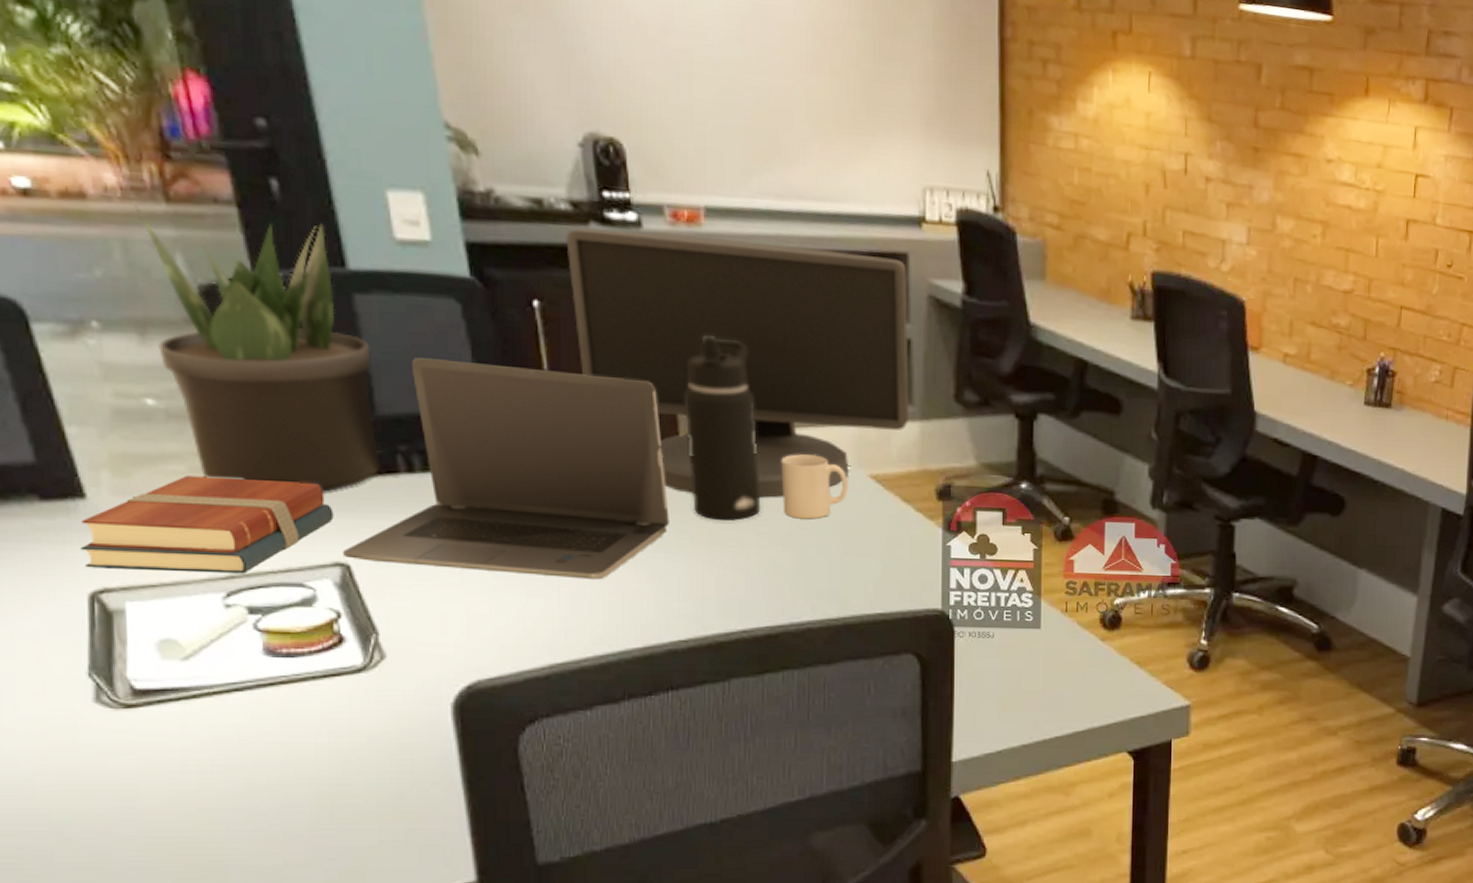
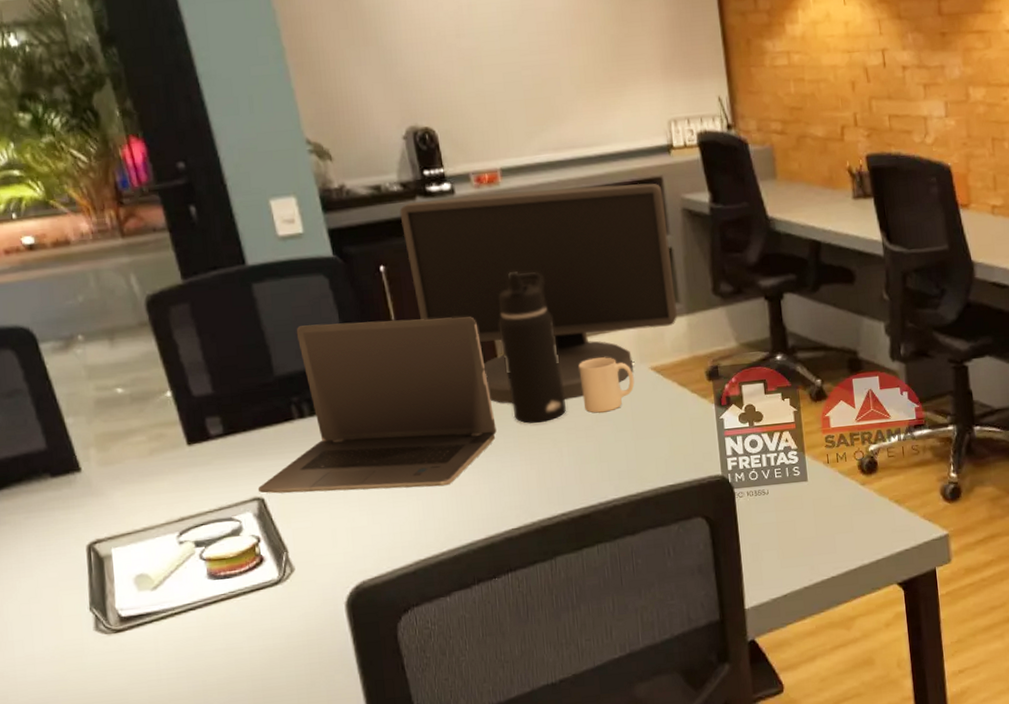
books: present [81,475,334,574] -> none [79,436,250,525]
planter: present [134,204,381,492] -> none [101,233,281,444]

